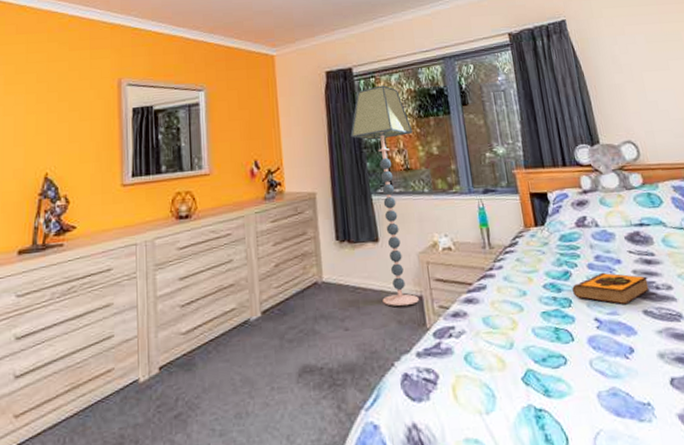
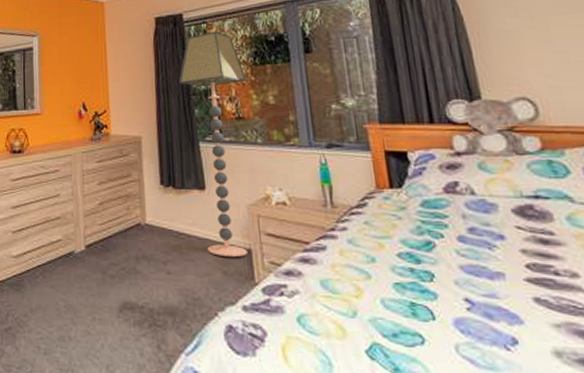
hardback book: present [572,272,650,305] -> none [436,247,546,288]

